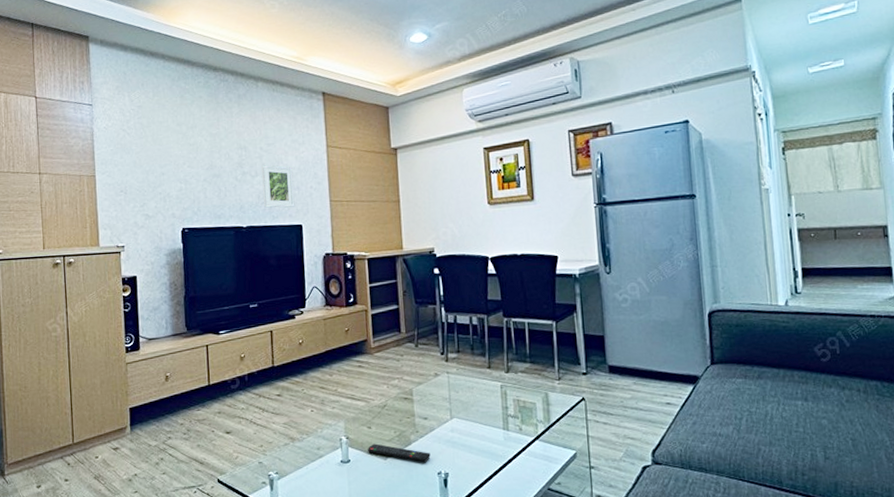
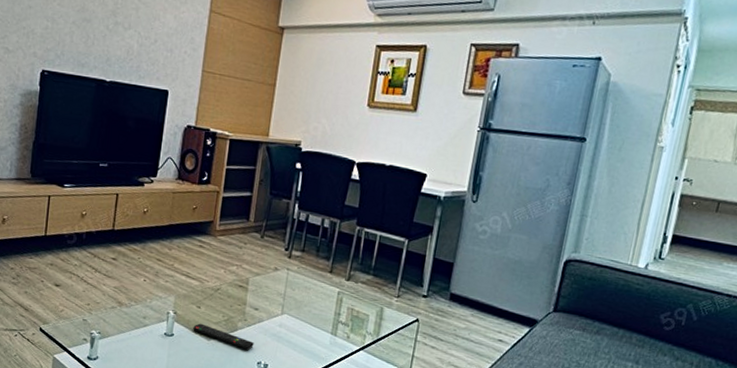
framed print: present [262,165,295,208] -> none [132,18,169,70]

